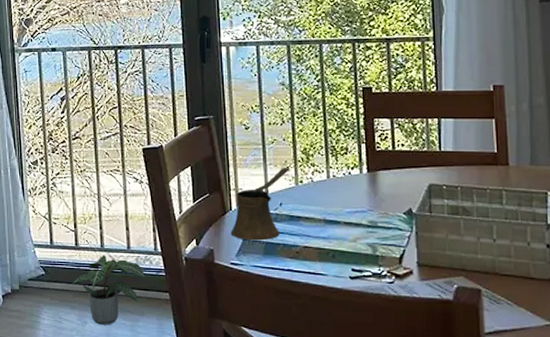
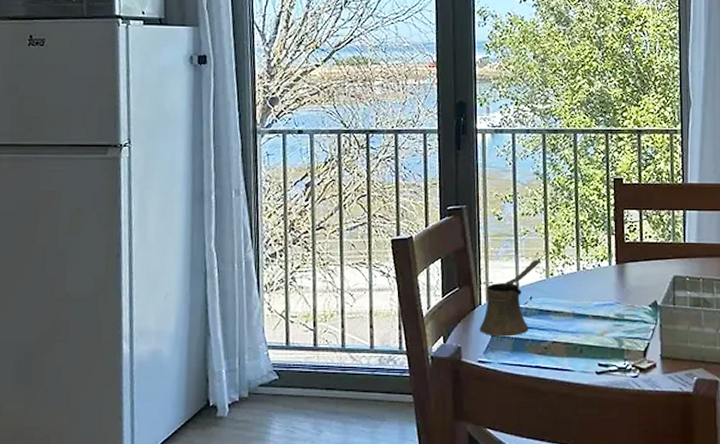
potted plant: present [72,254,146,325] -> none [308,355,389,433]

